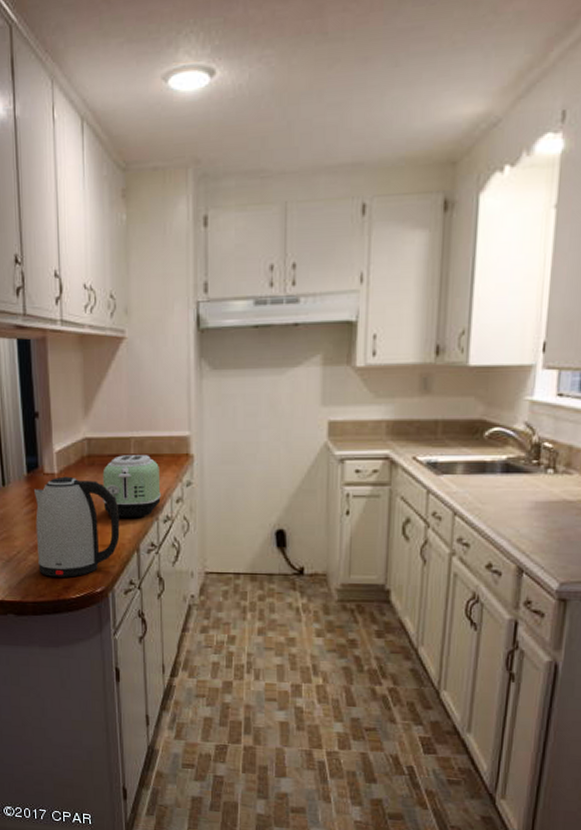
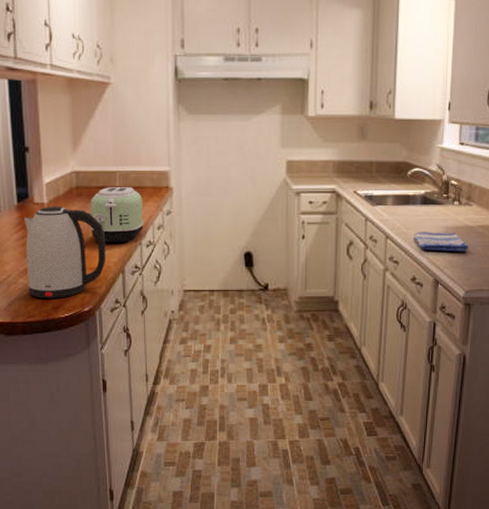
dish towel: none [491,507,566,533] -> present [414,232,469,252]

